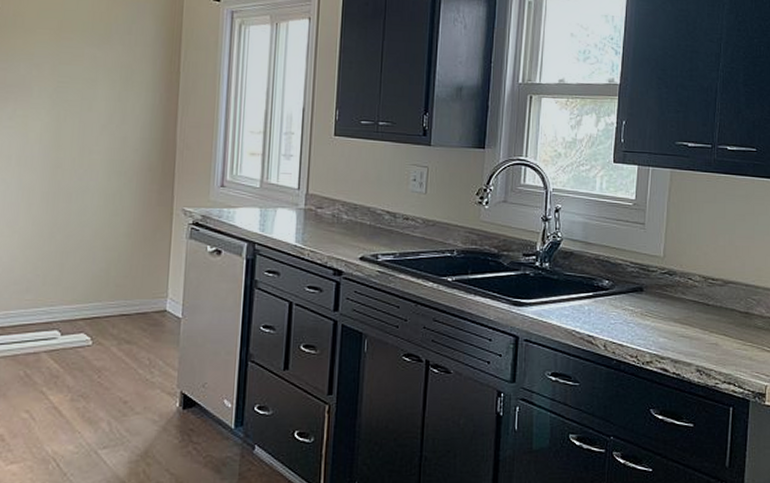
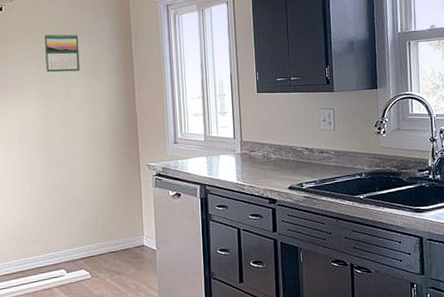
calendar: none [64,27,112,80] -> present [44,33,80,72]

